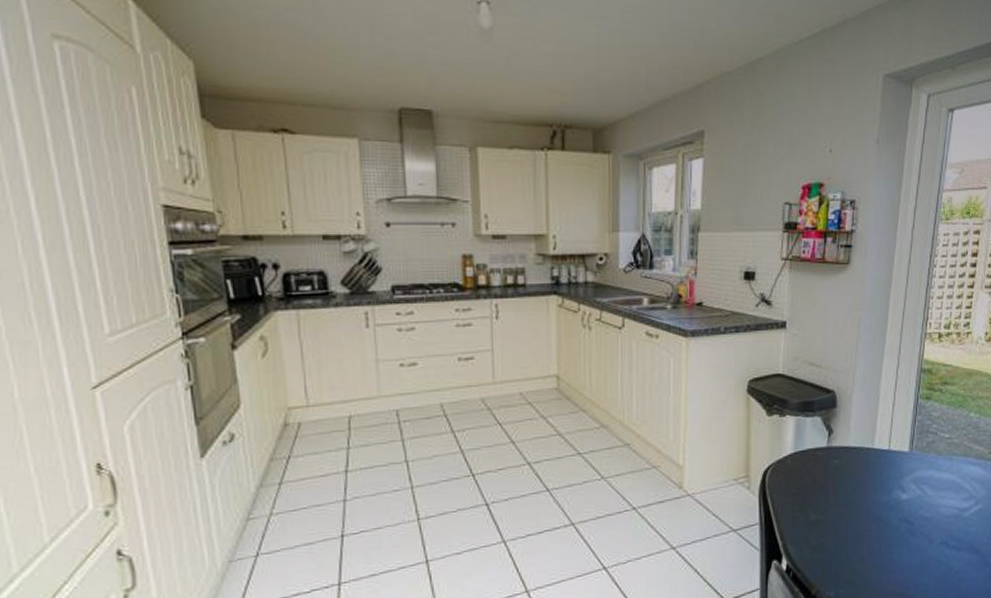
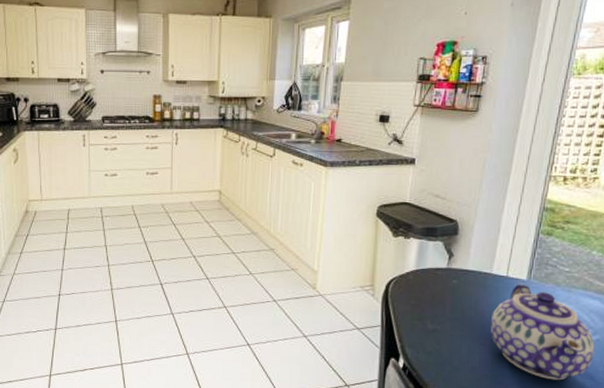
teapot: none [875,456,978,560] -> present [490,284,595,381]

